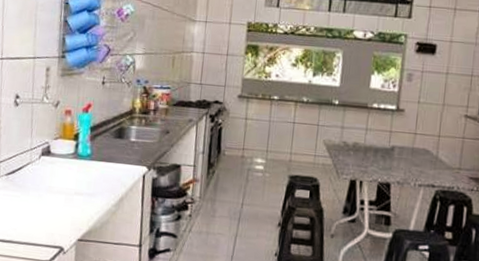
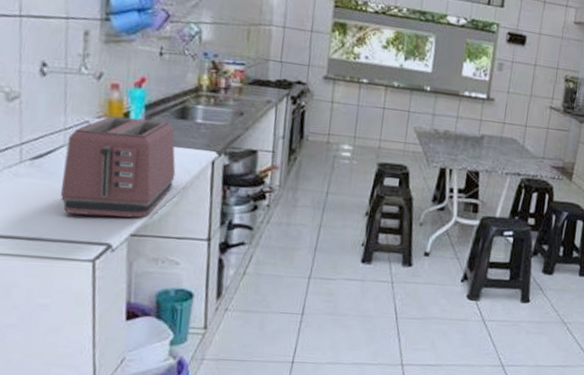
toaster: none [26,137,114,225] -> present [60,116,176,218]

